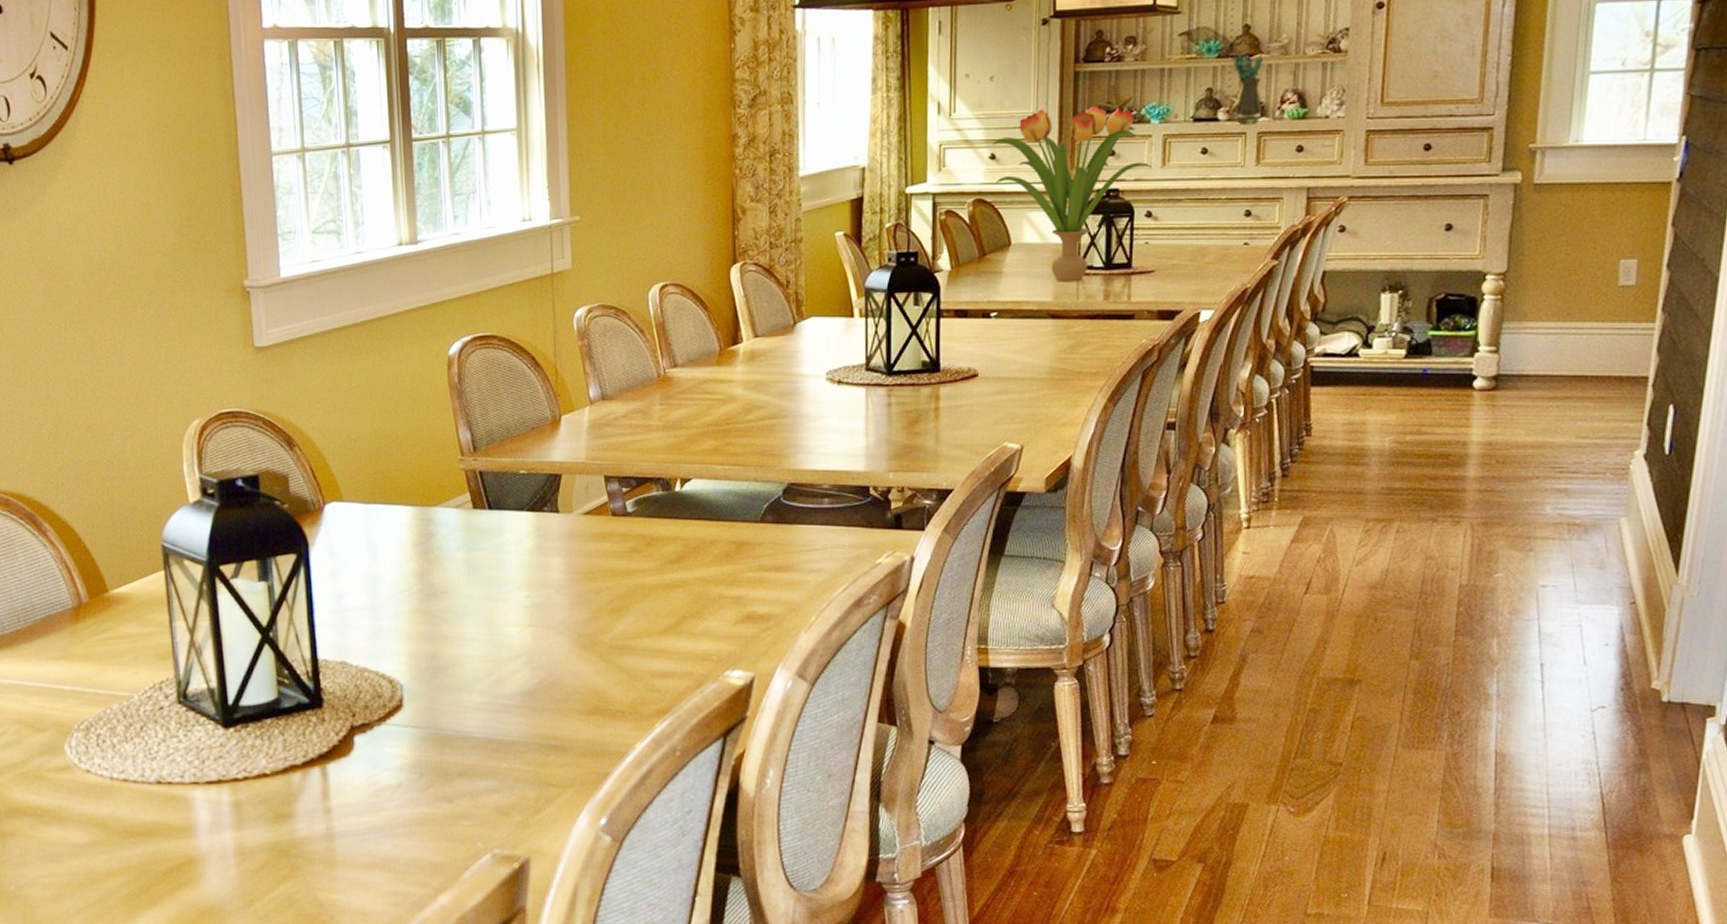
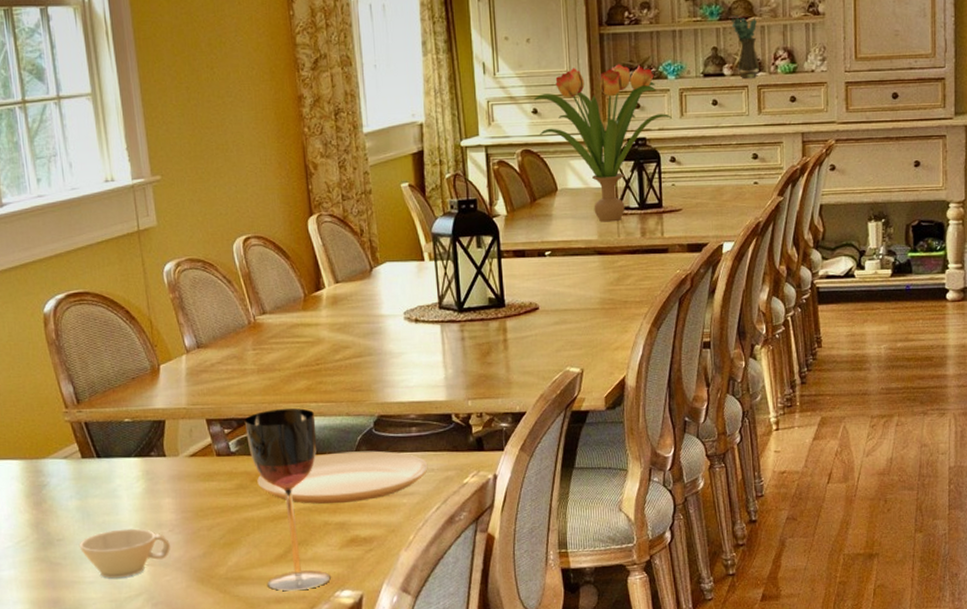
cup: none [462,586,555,637] -> present [79,528,170,579]
wineglass: none [644,470,721,667] -> present [244,408,331,592]
plate: none [652,520,839,576] -> present [257,450,428,504]

